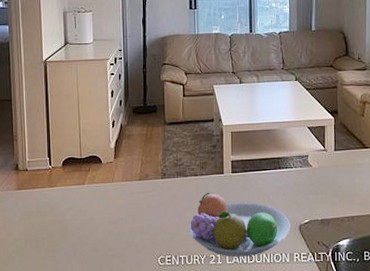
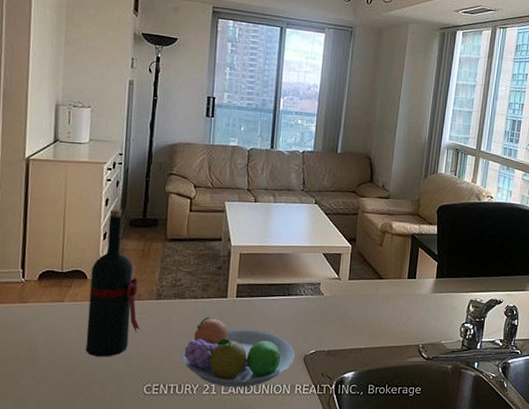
wine bottle: none [105,99,150,233] -> present [85,209,140,357]

